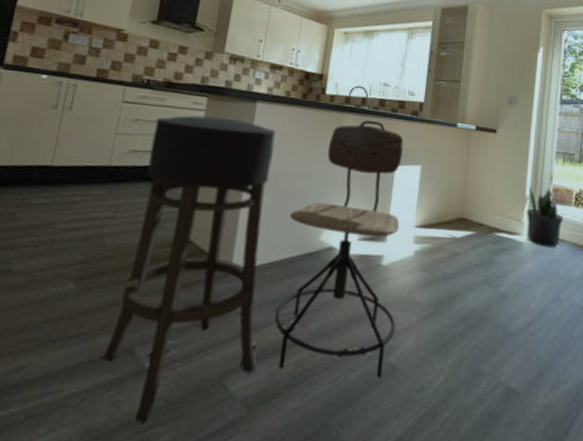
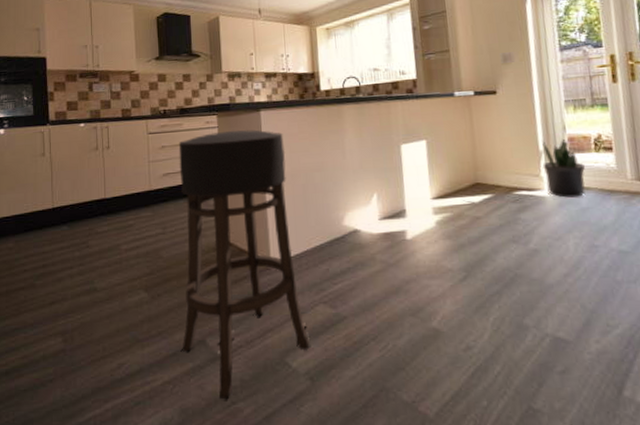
chair: present [274,120,404,378] -> none [311,105,432,344]

